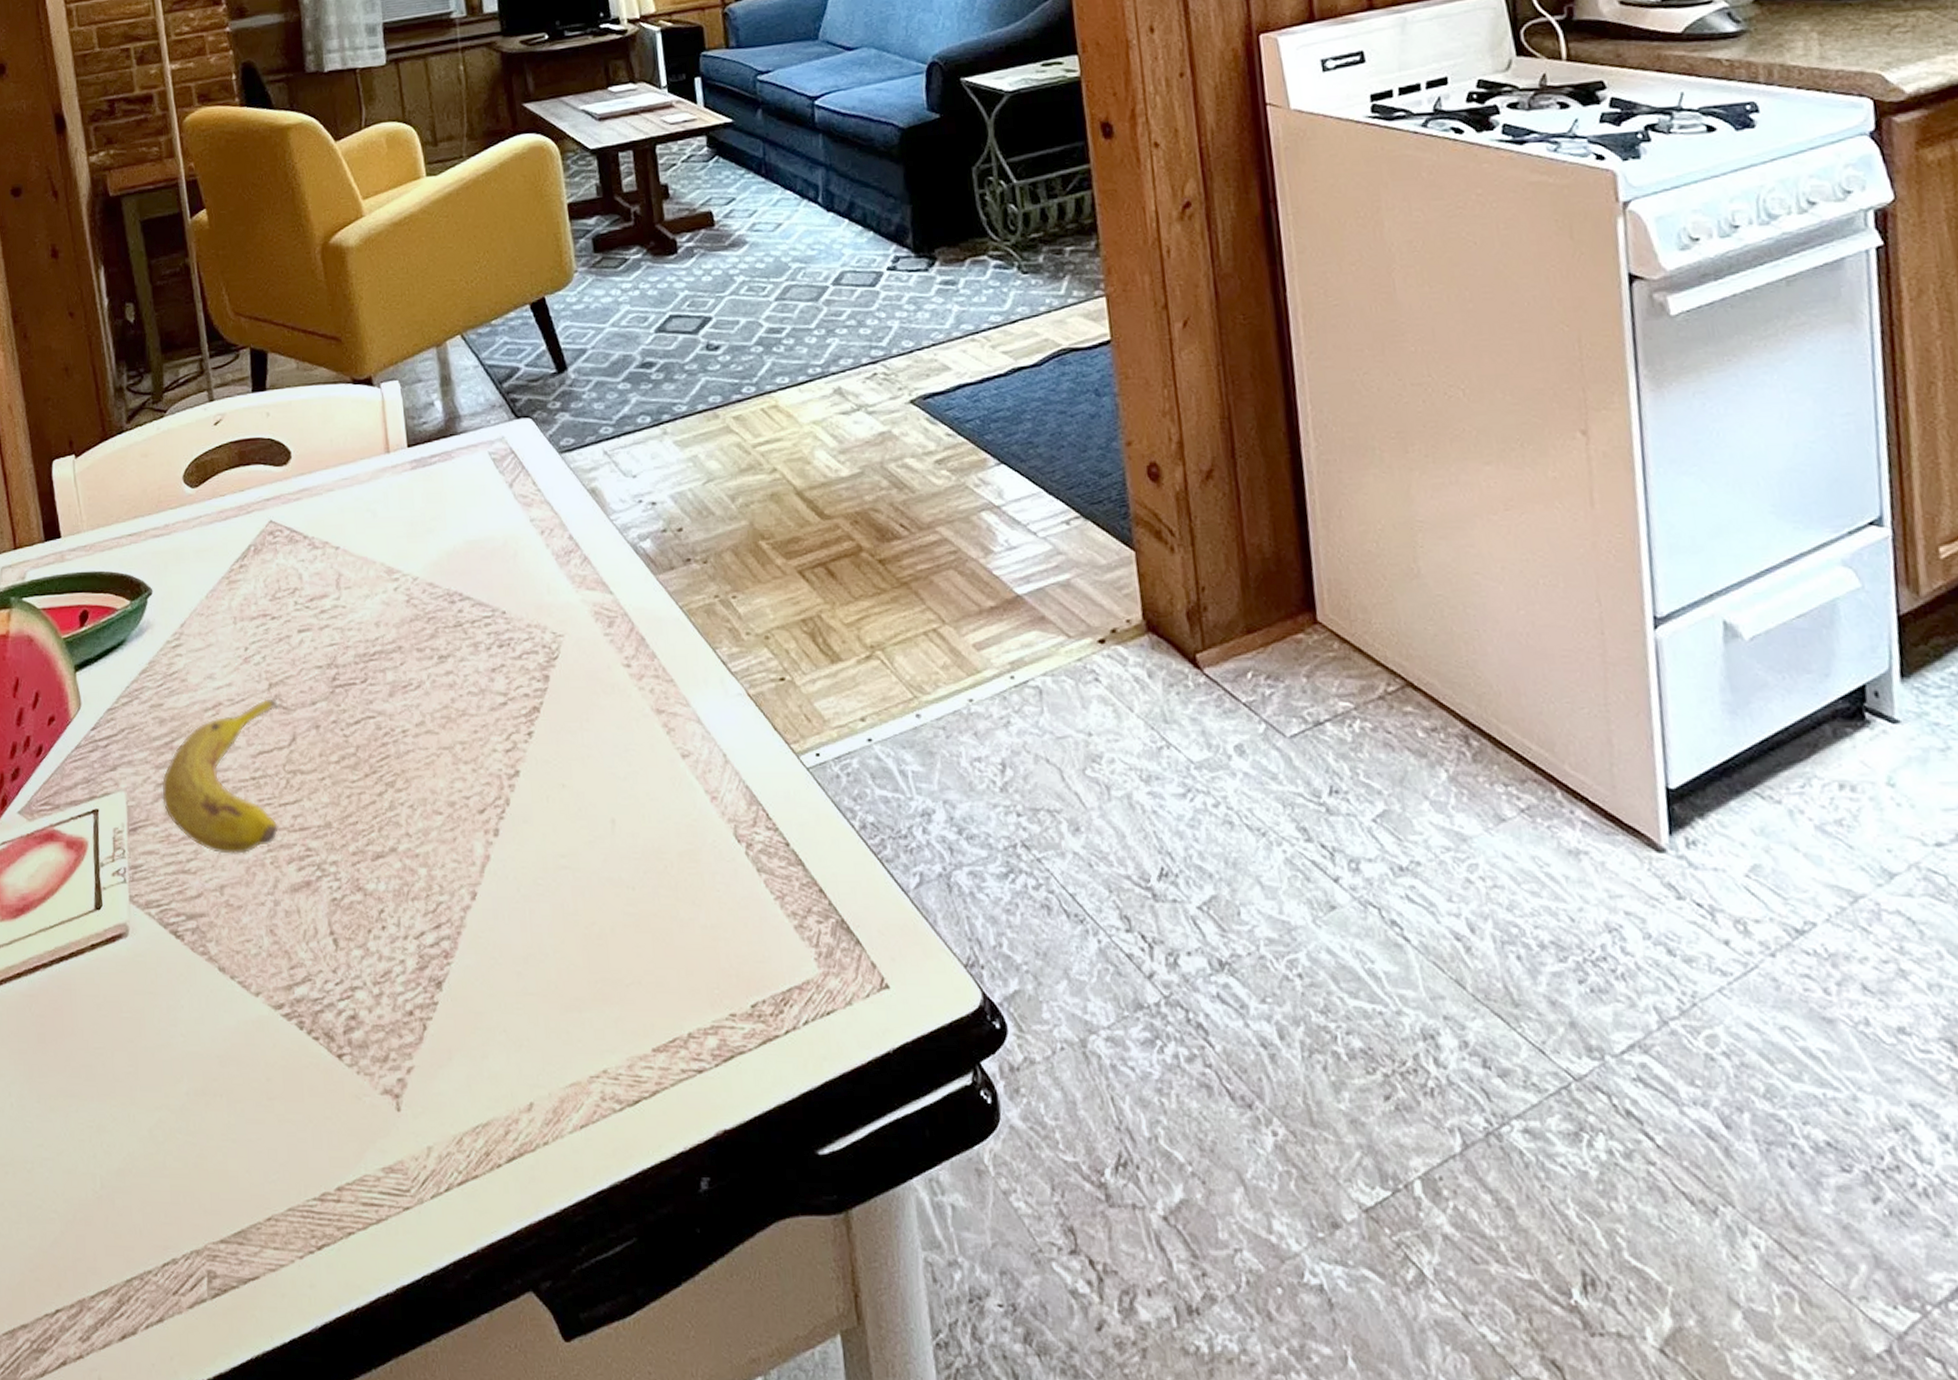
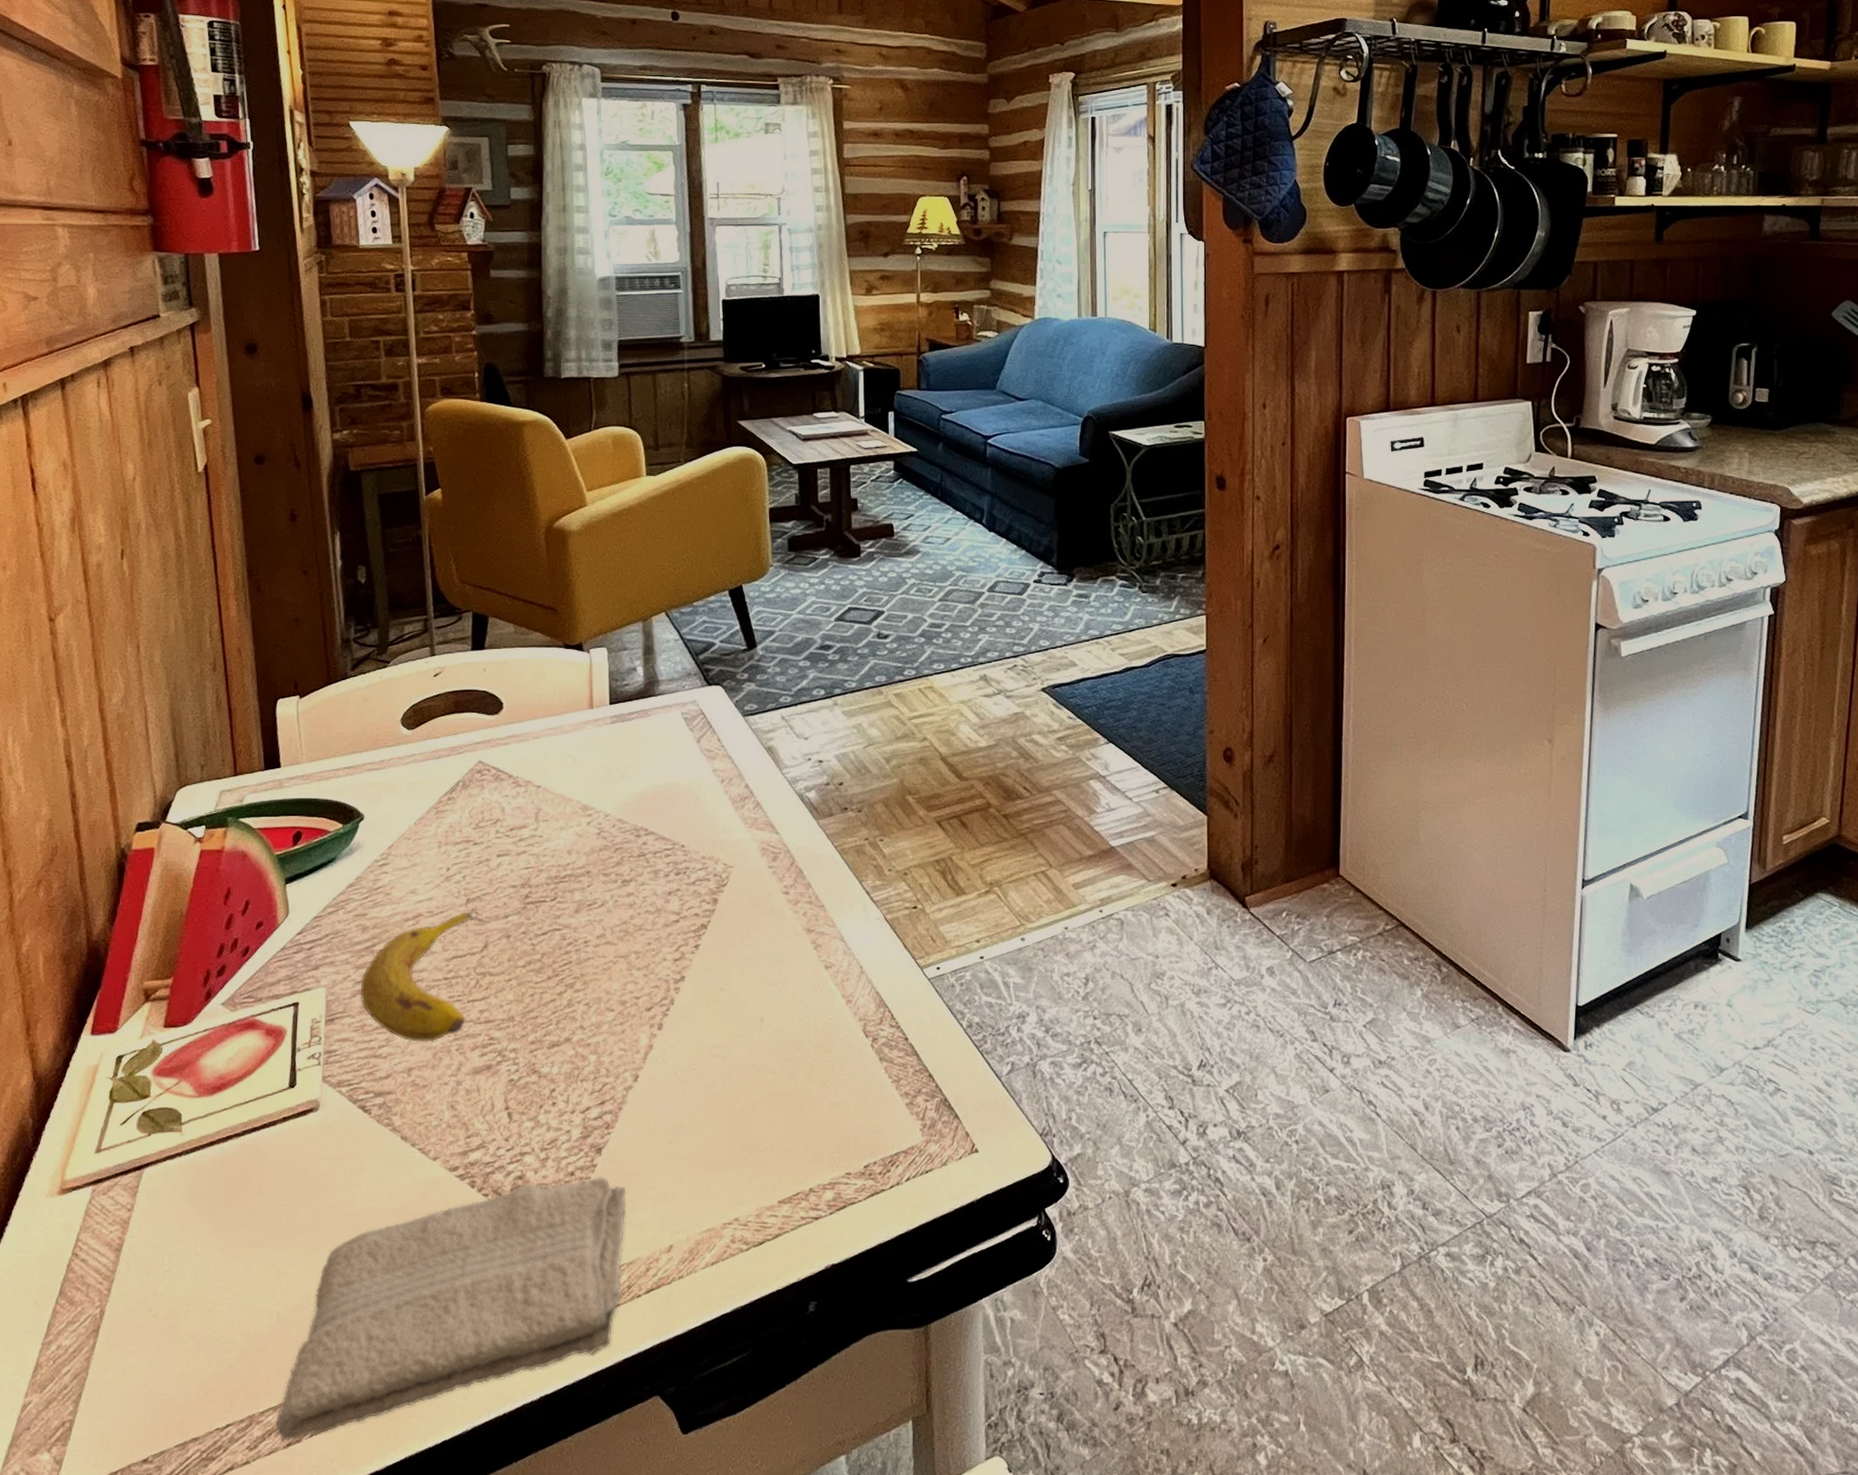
washcloth: none [108,1016,482,1333] -> present [276,1176,627,1442]

